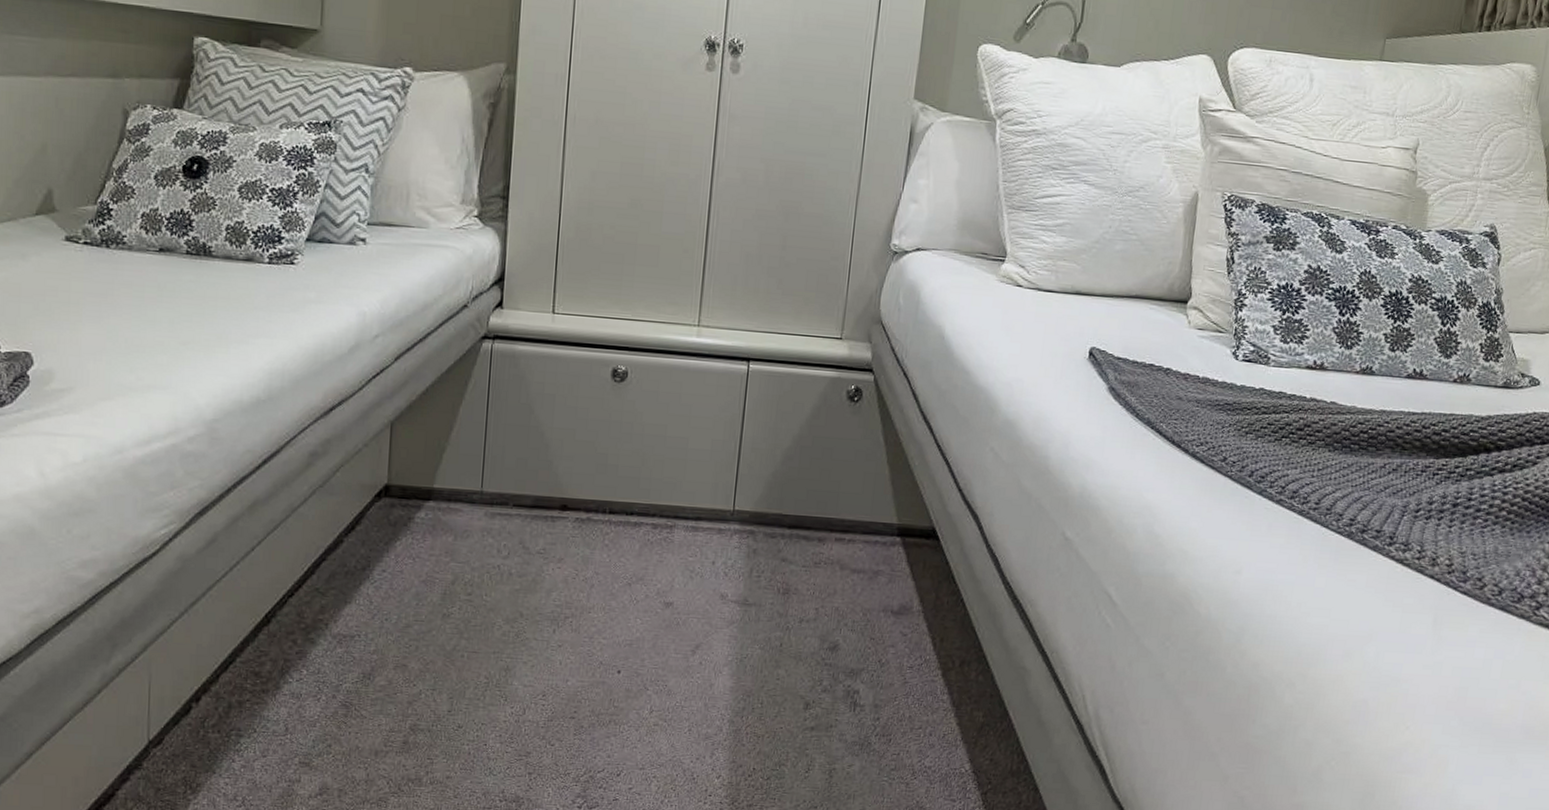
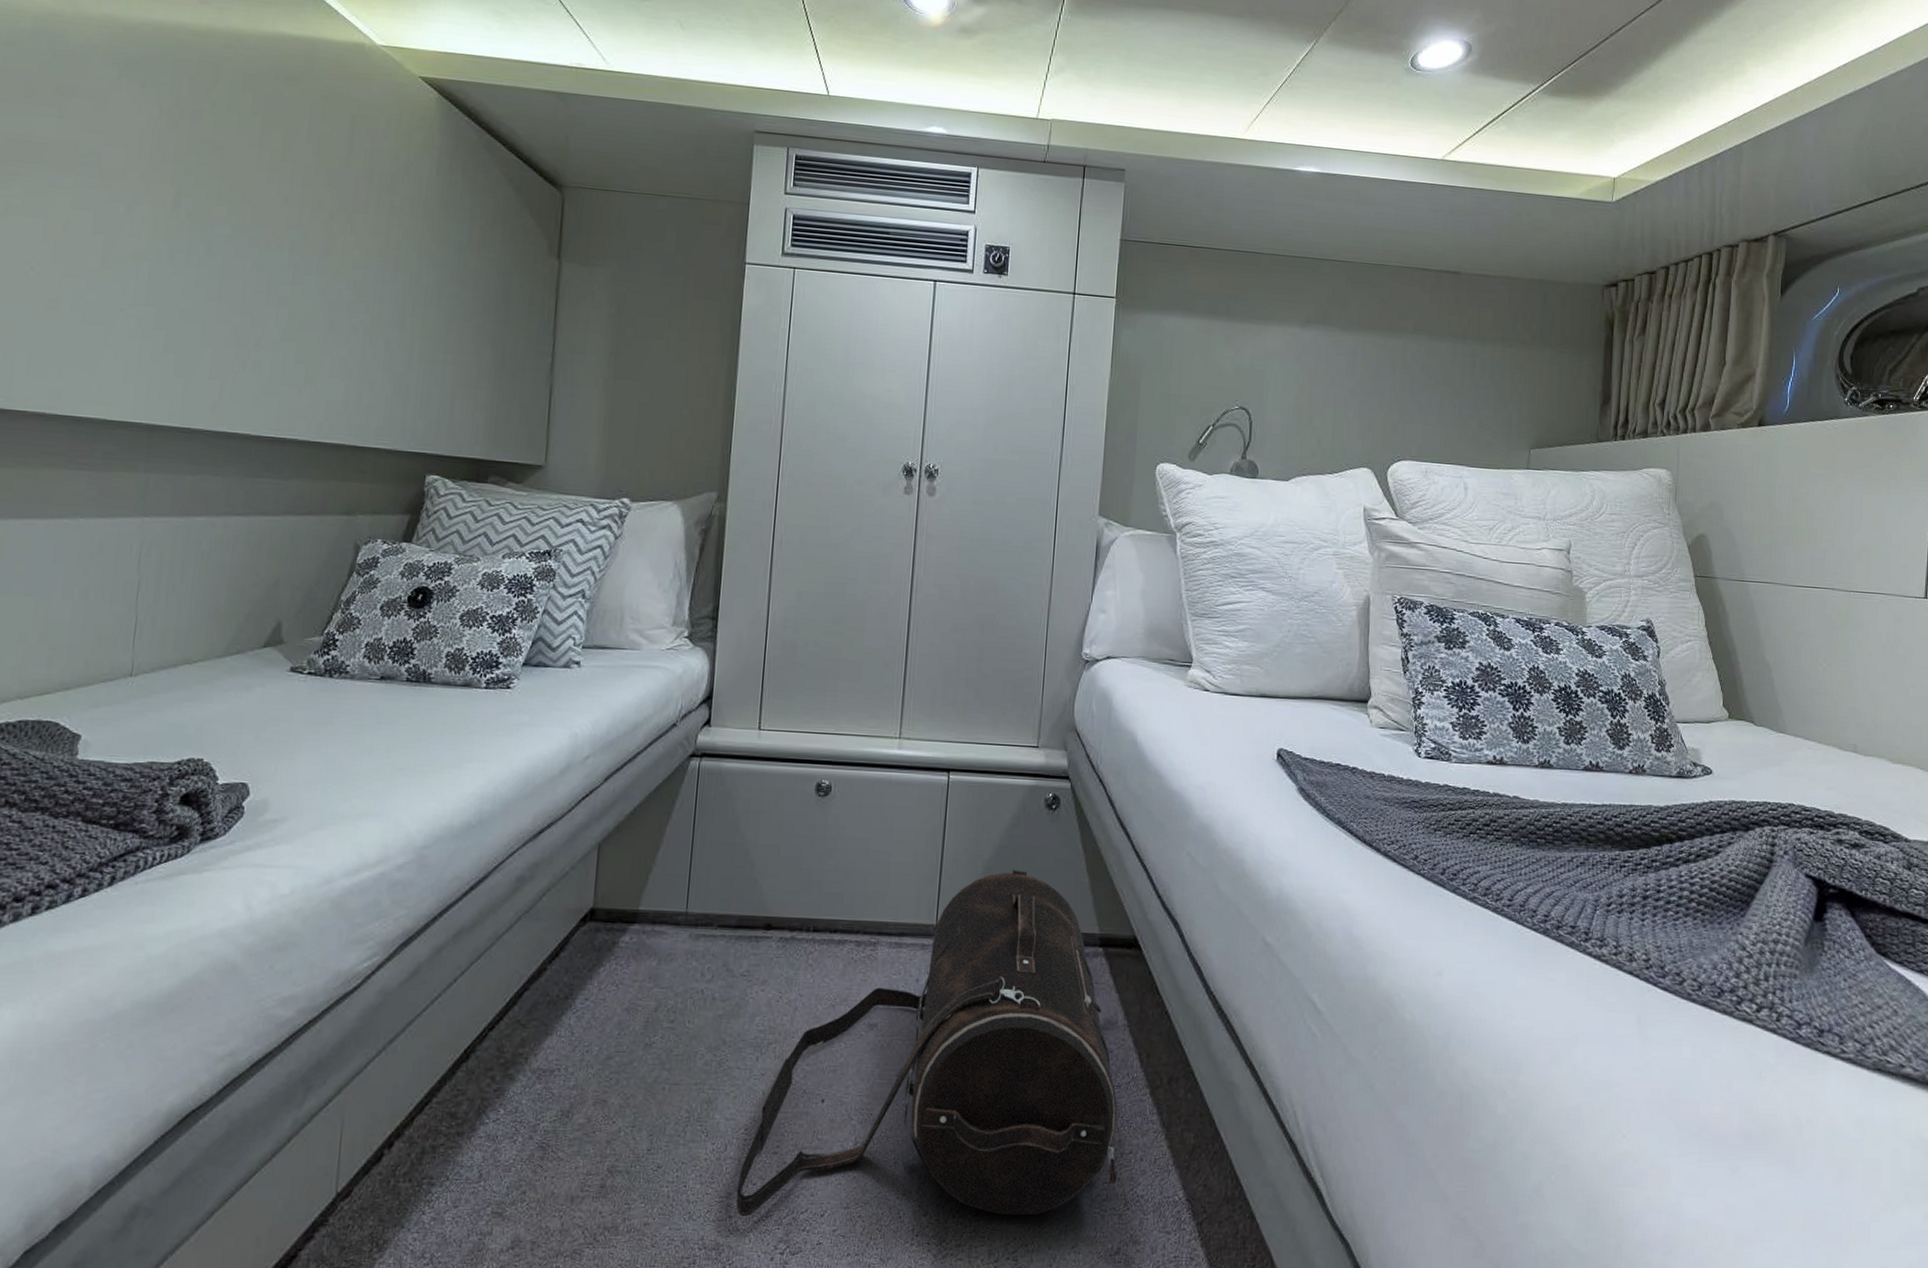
duffel bag: none [534,460,910,781] -> present [735,870,1118,1217]

